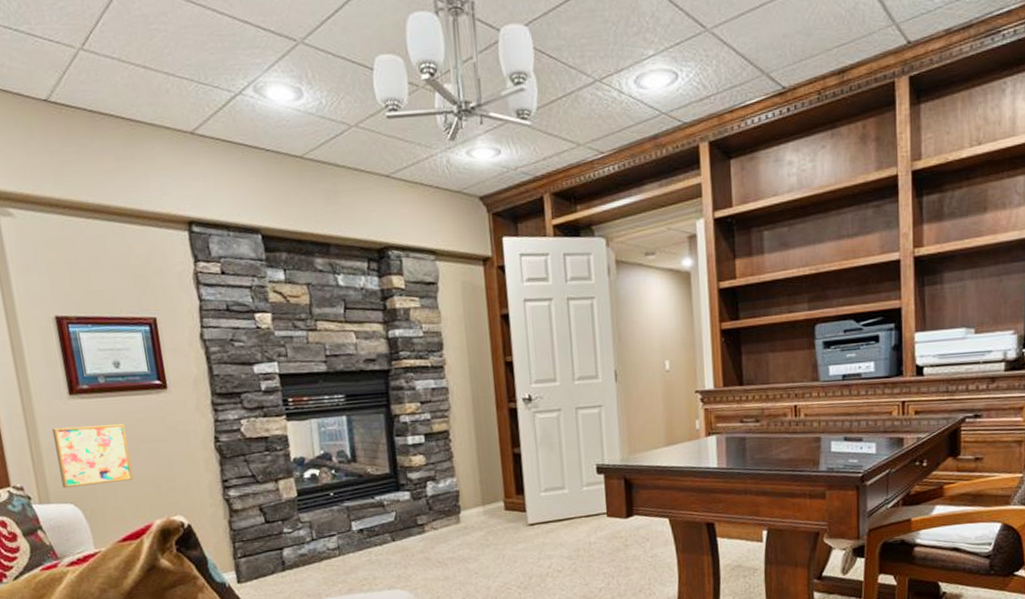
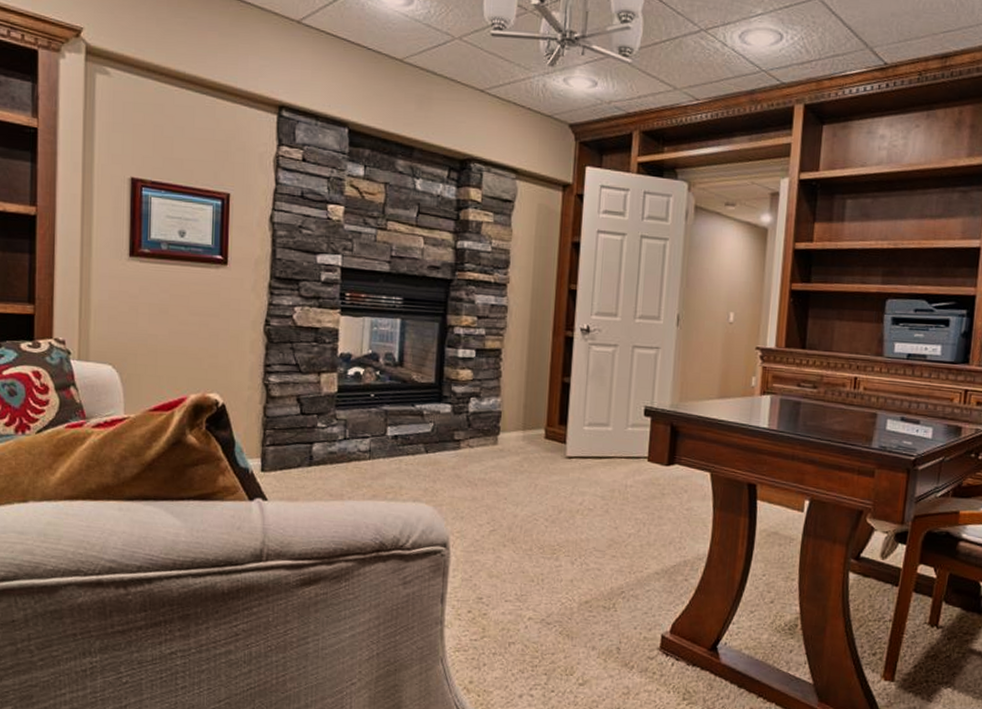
wall art: present [52,424,134,489] -> none [105,287,178,351]

